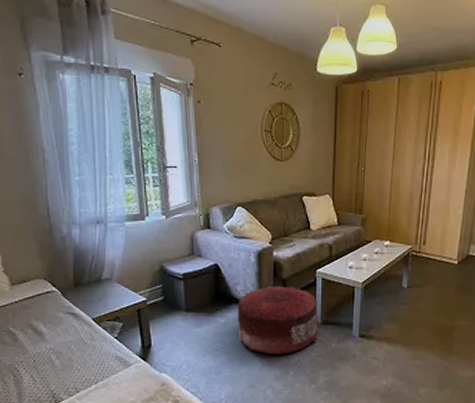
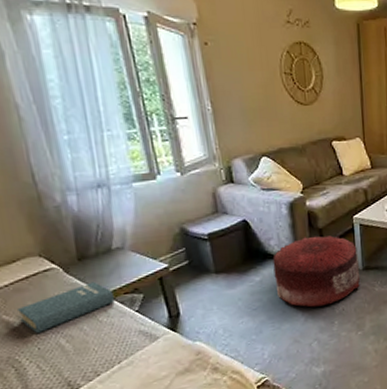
book: none [22,307,98,346] -> present [17,281,114,333]

